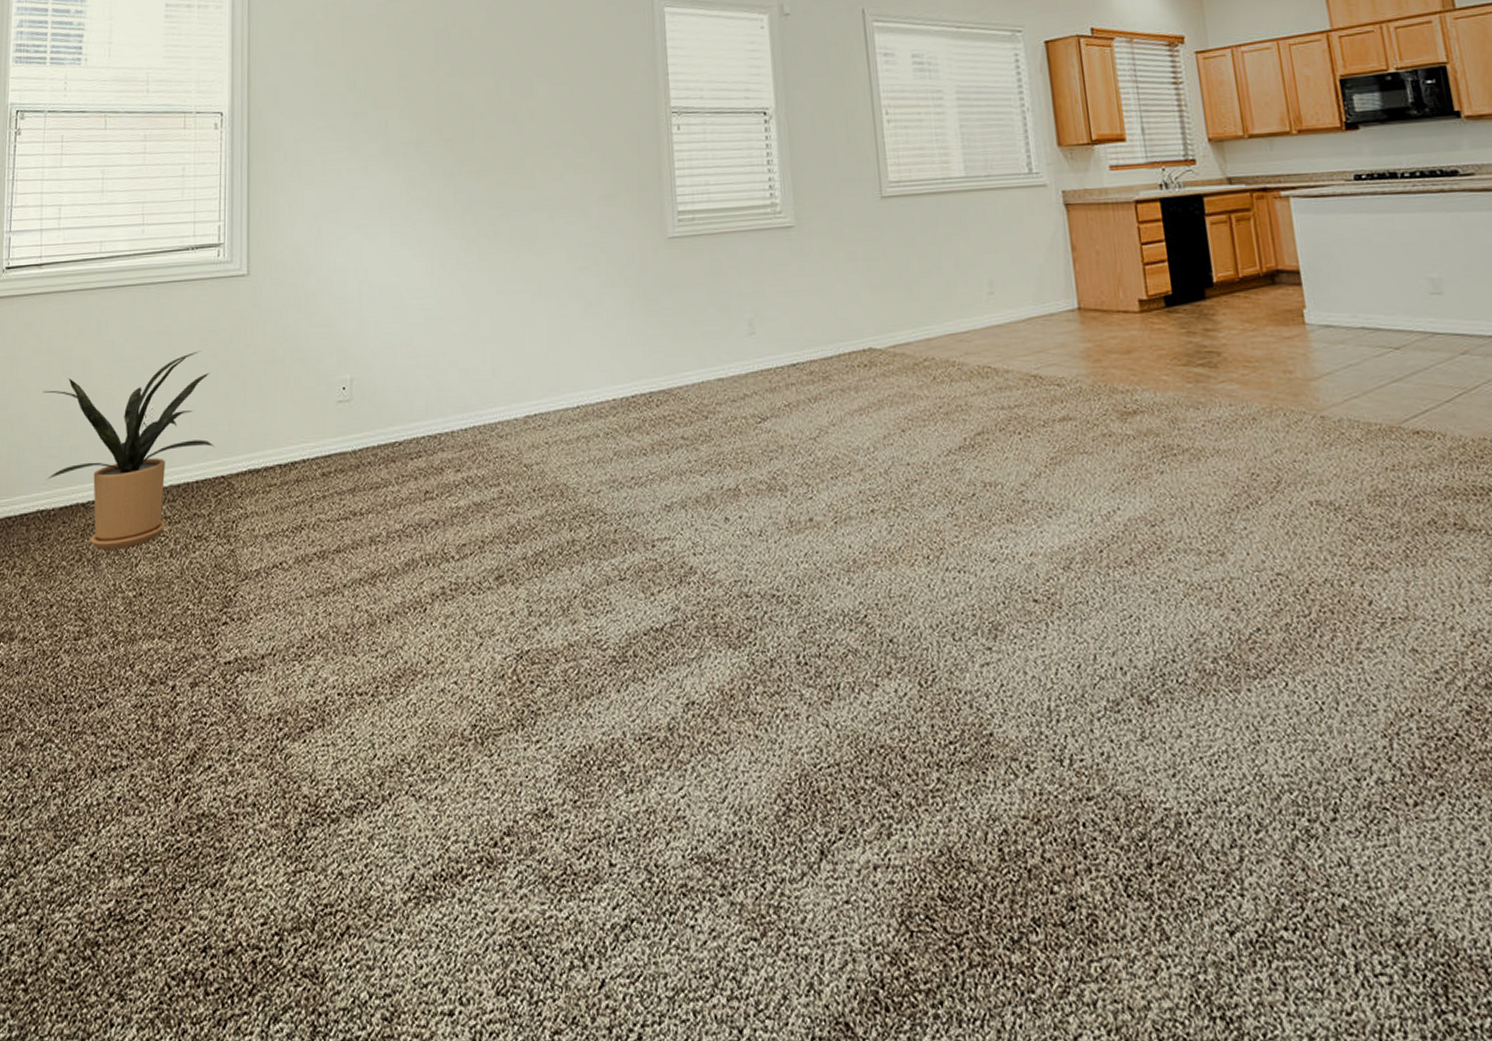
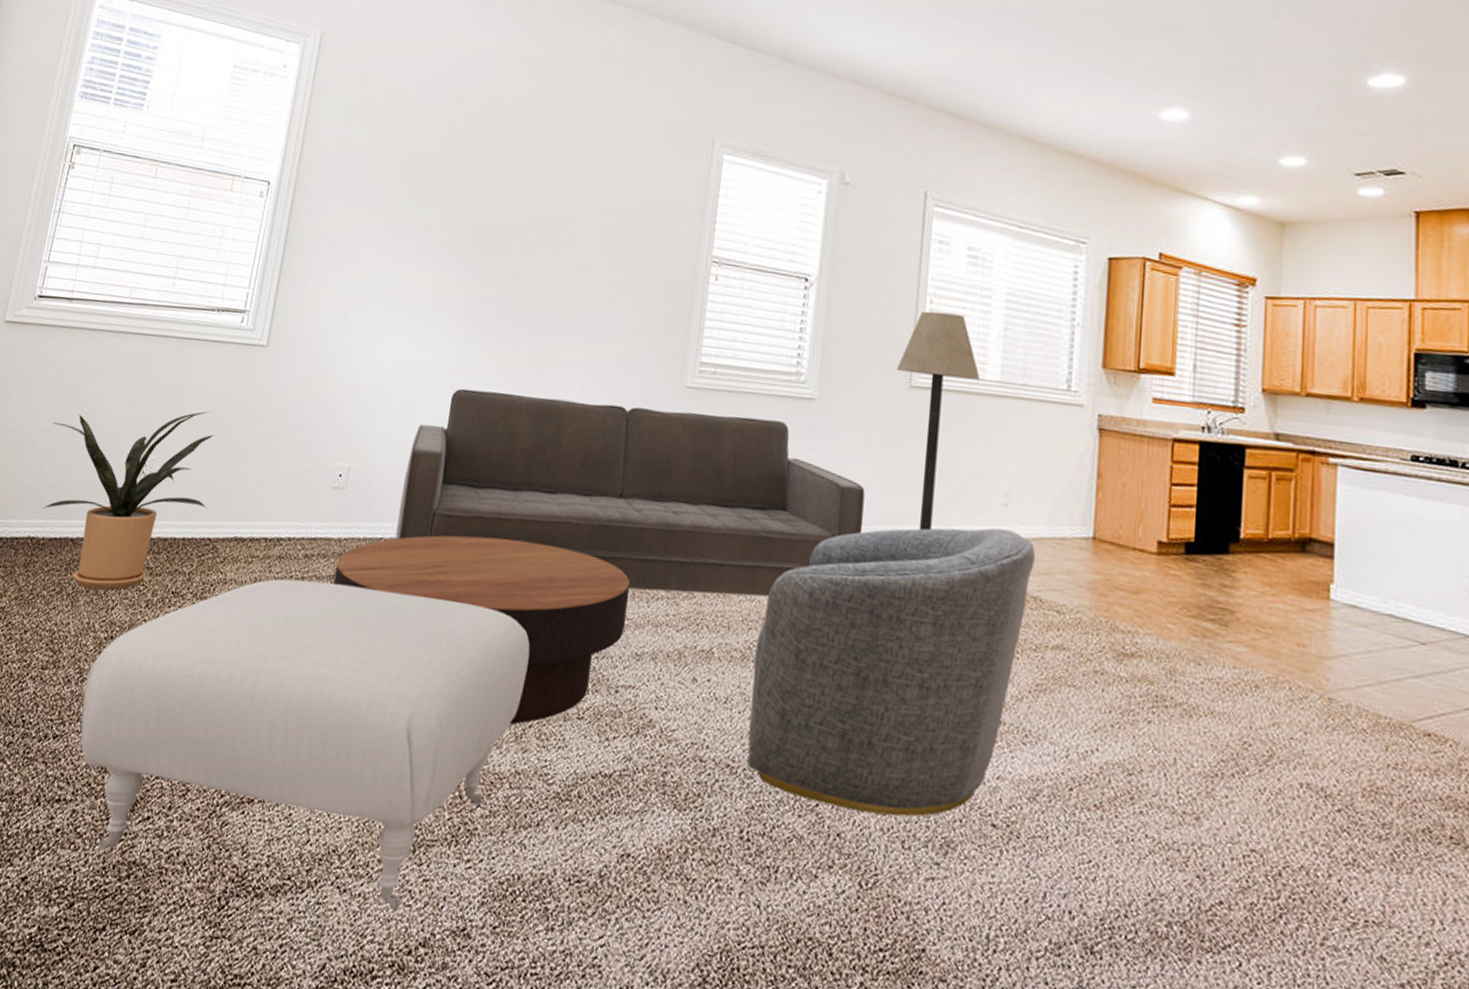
ottoman: none [121,489,563,809] -> present [80,578,531,910]
coffee table: none [355,416,650,599] -> present [333,535,630,725]
sofa: none [408,254,862,445] -> present [395,388,865,597]
armchair: none [779,316,1029,614] -> present [746,528,1035,817]
floor lamp: none [865,120,946,332] -> present [896,311,980,531]

